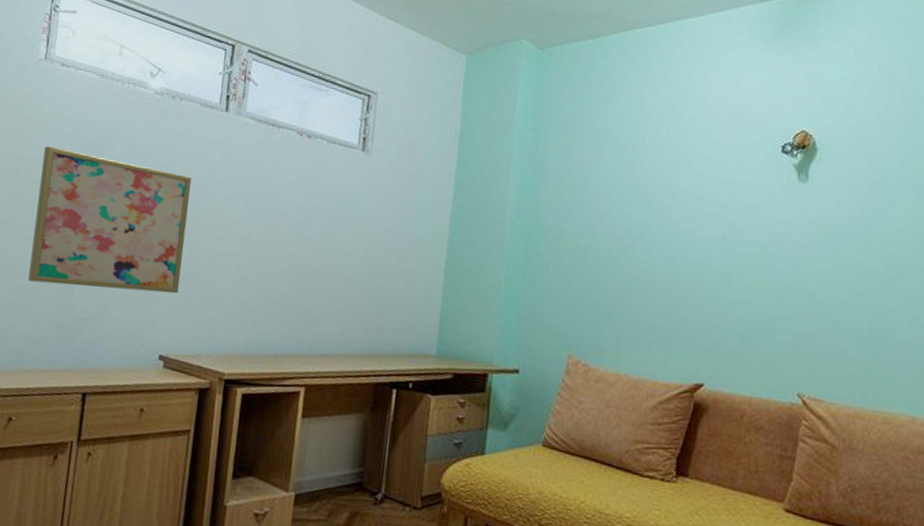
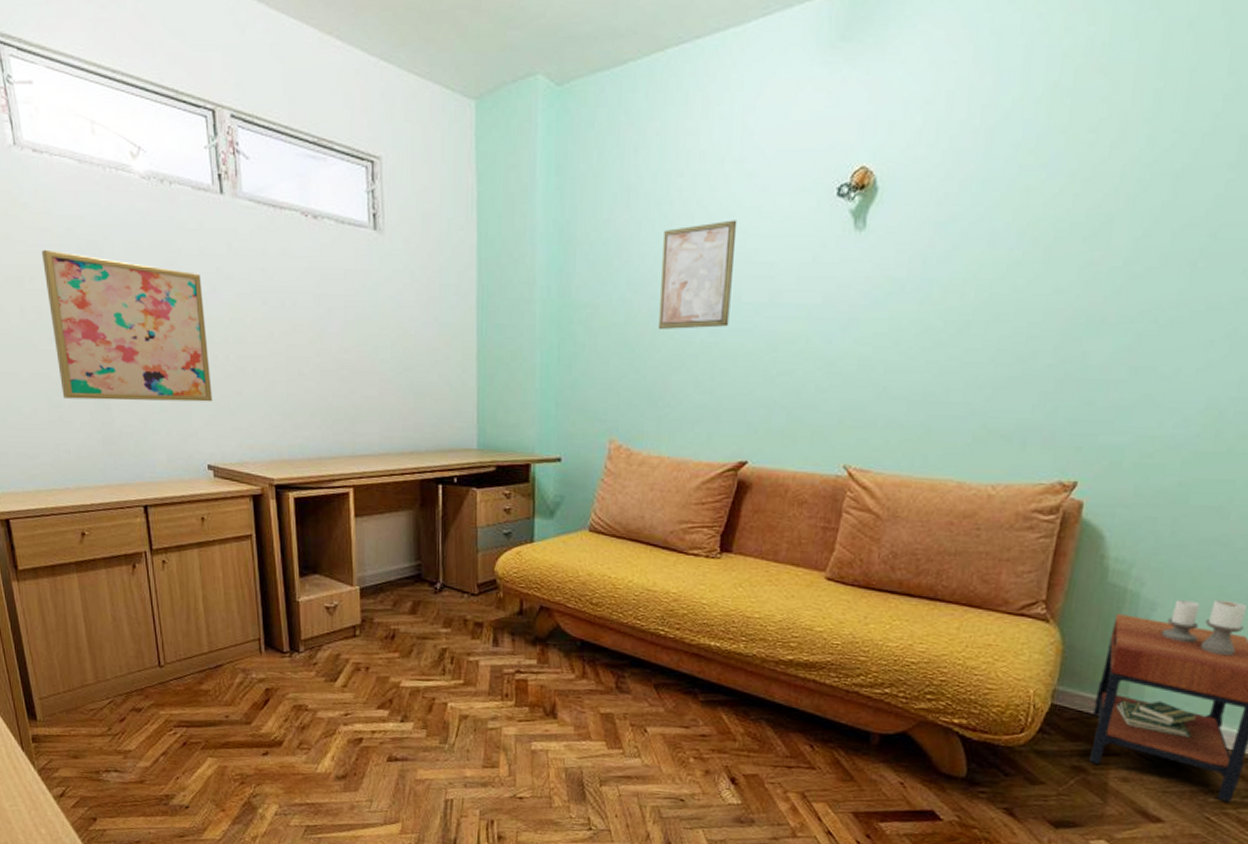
wall art: none [620,165,694,257] -> present [659,220,738,330]

